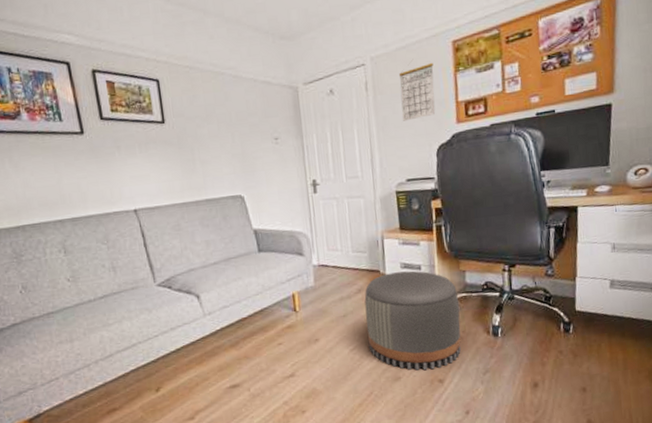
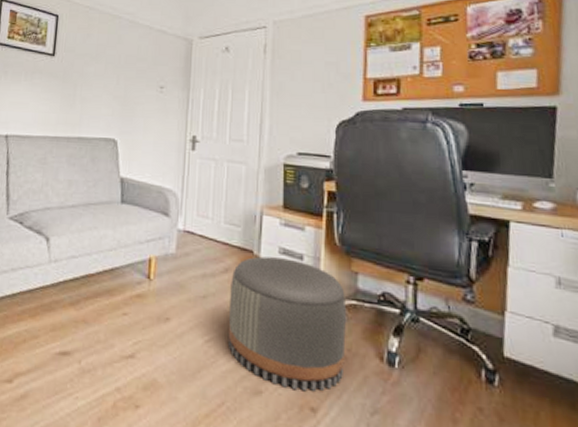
calendar: present [398,62,436,121] -> none [300,34,342,90]

